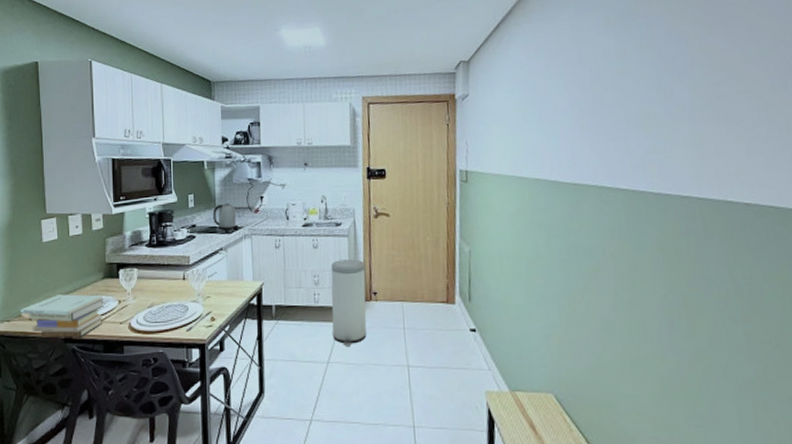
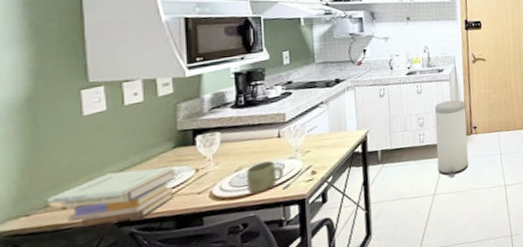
mug: none [157,302,187,331] -> present [246,161,284,194]
kettle: present [213,203,236,230] -> none [312,57,338,85]

